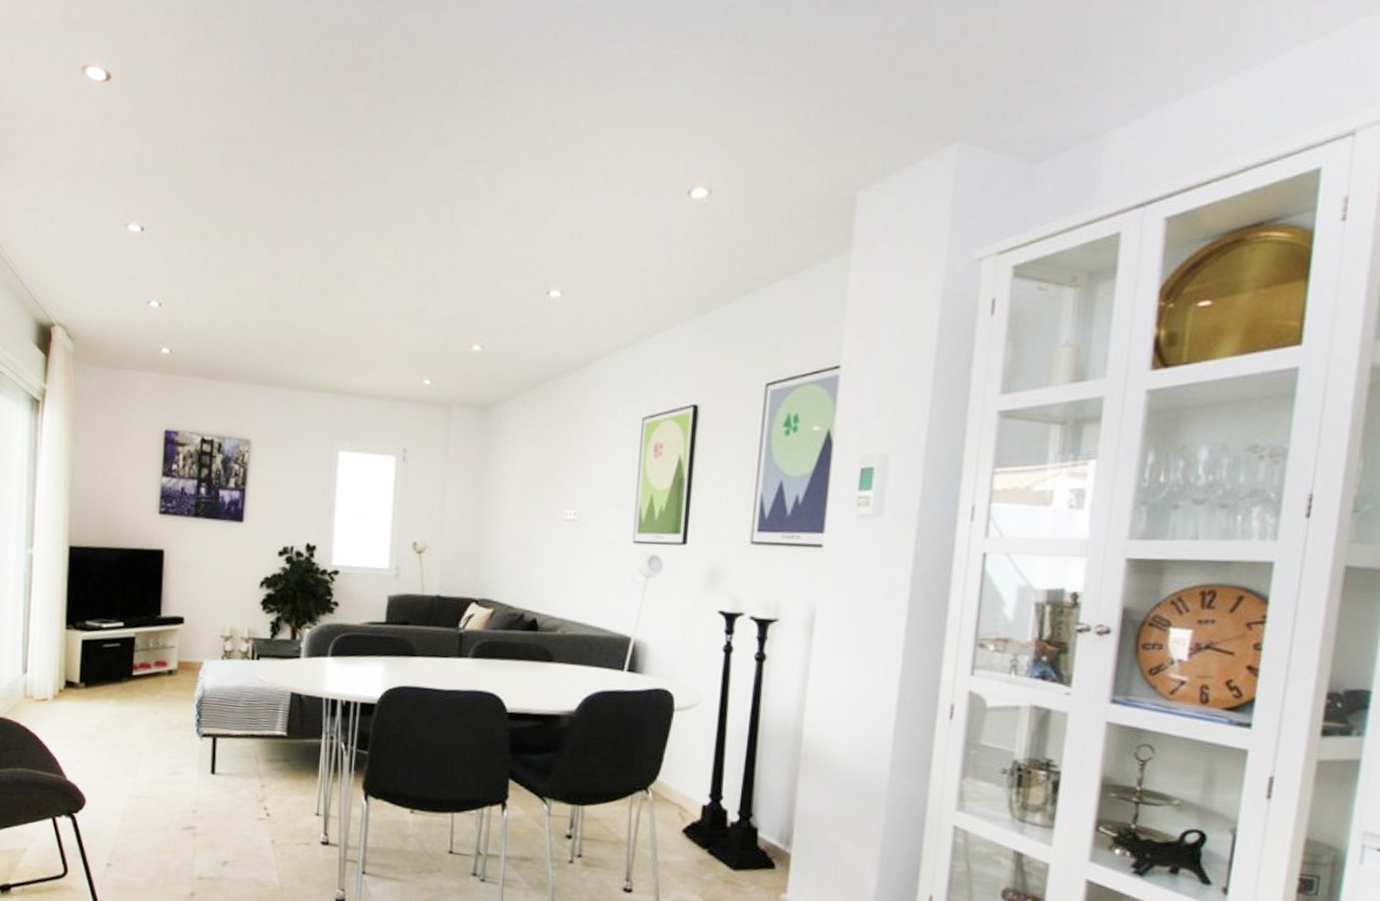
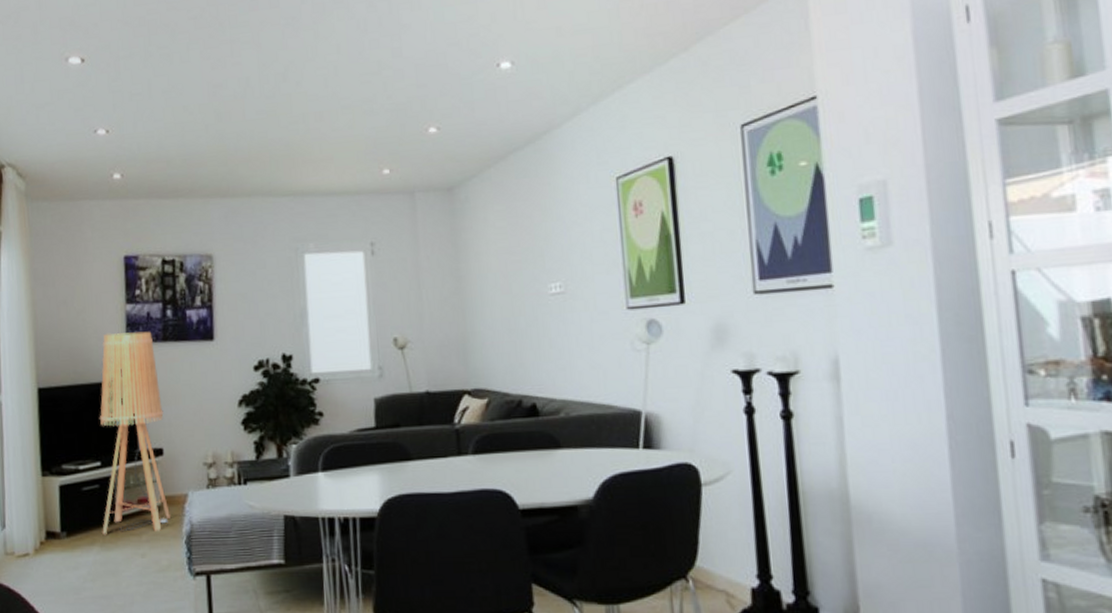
floor lamp: none [119,502,188,693] -> present [99,331,170,535]

